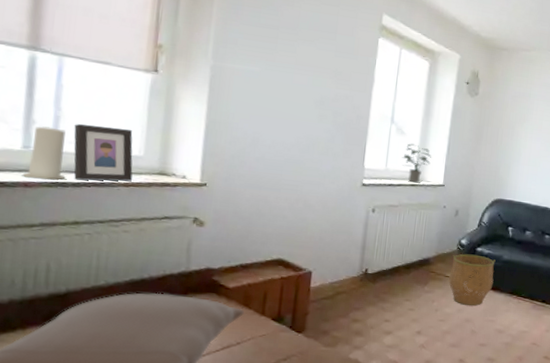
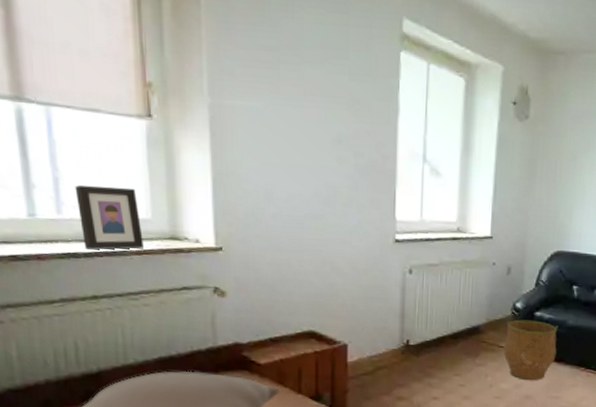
candle: present [22,126,66,180] -> none [32,190,76,251]
potted plant: present [402,143,431,183] -> none [439,187,474,236]

